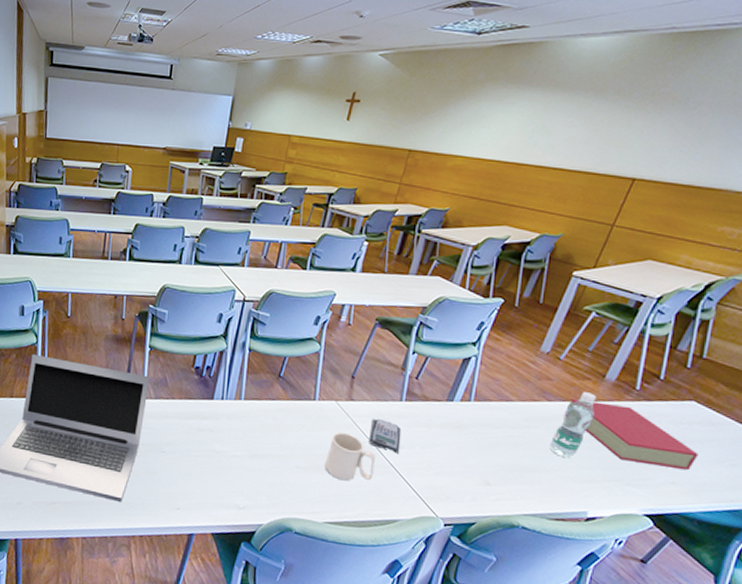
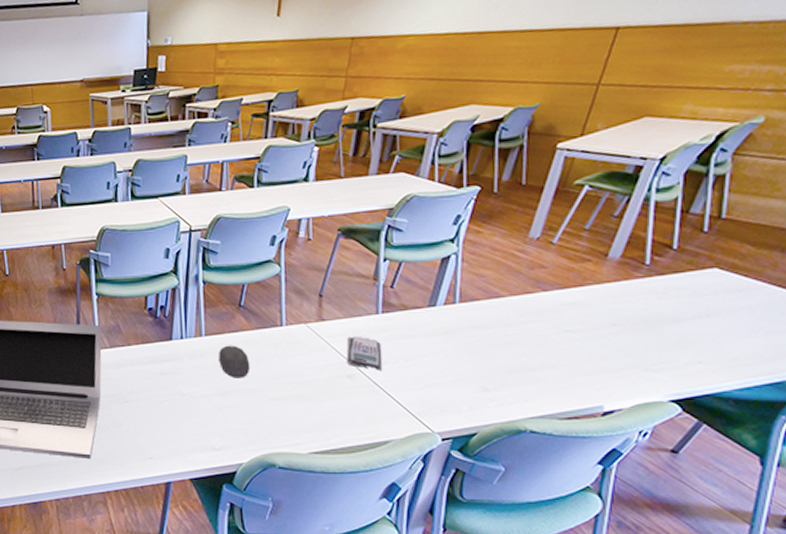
computer mouse: none [254,411,282,444] -> present [219,345,251,378]
mug: present [325,431,375,481] -> none [302,355,357,407]
bottle: present [549,392,597,459] -> none [551,275,601,351]
book: present [564,398,699,471] -> none [564,284,728,346]

